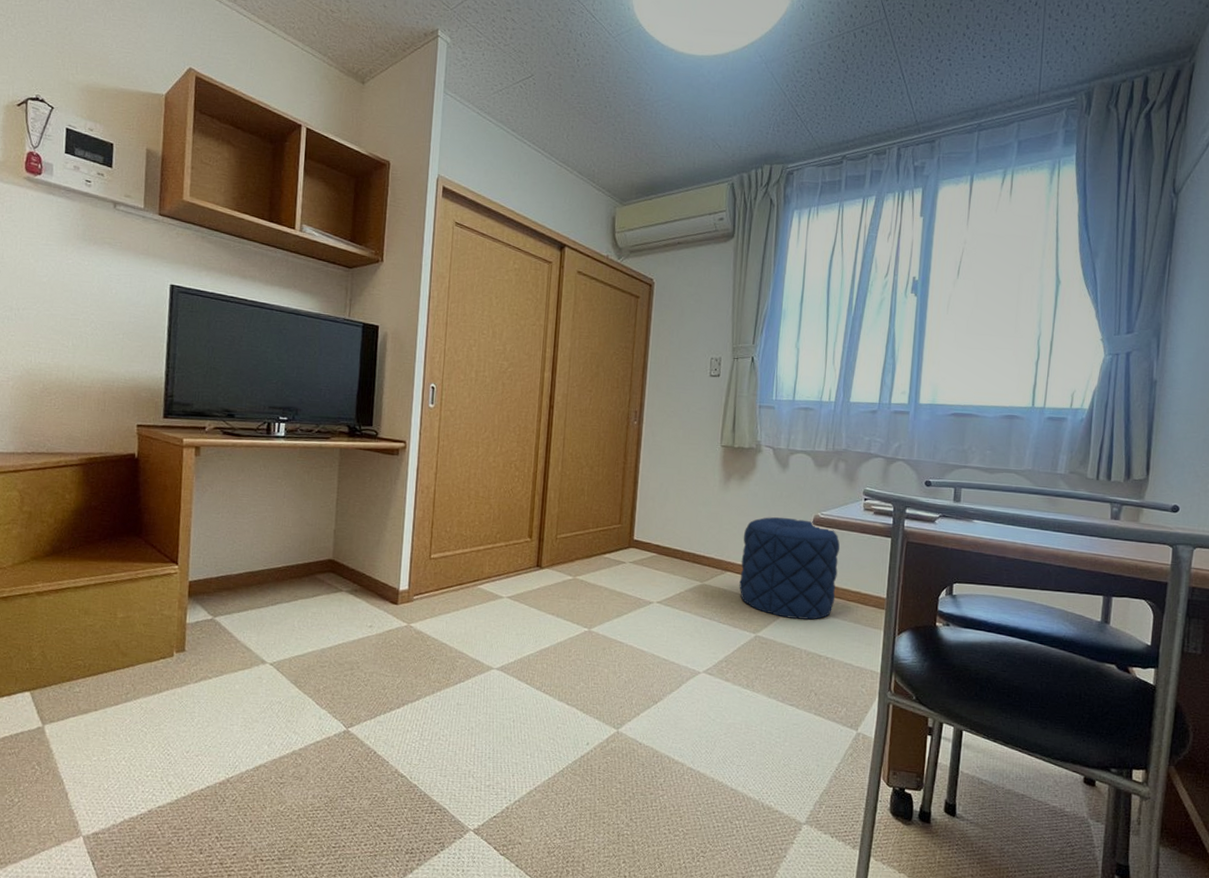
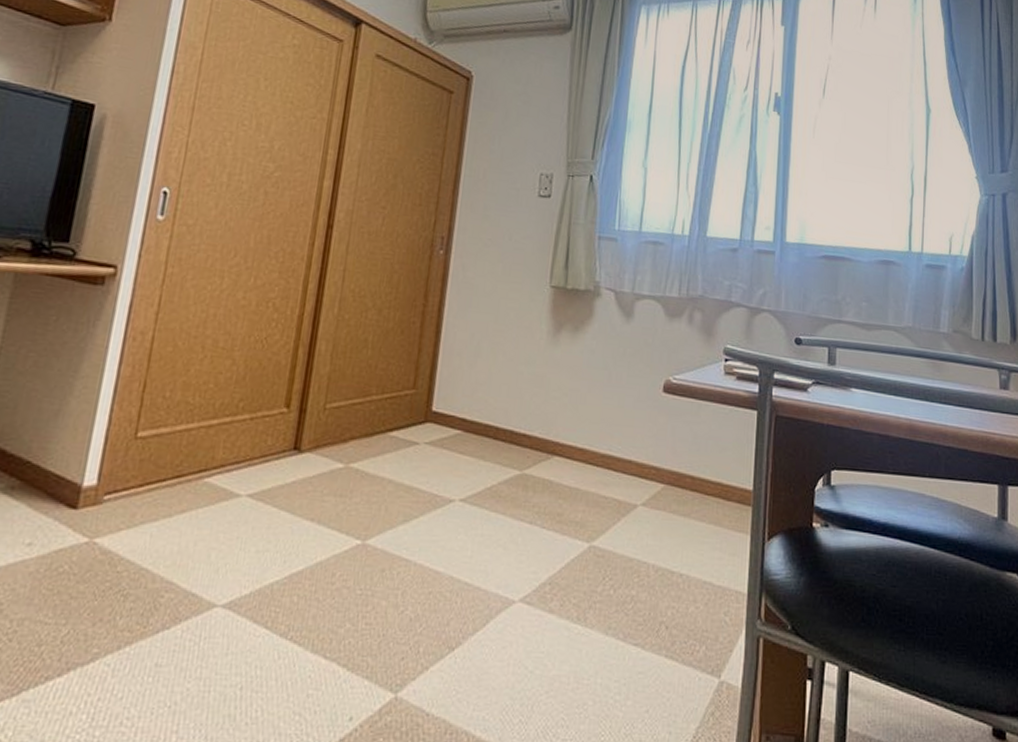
pouf: present [739,517,840,620] -> none [569,381,696,522]

